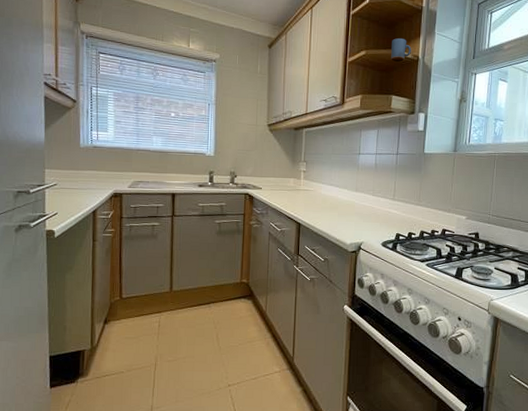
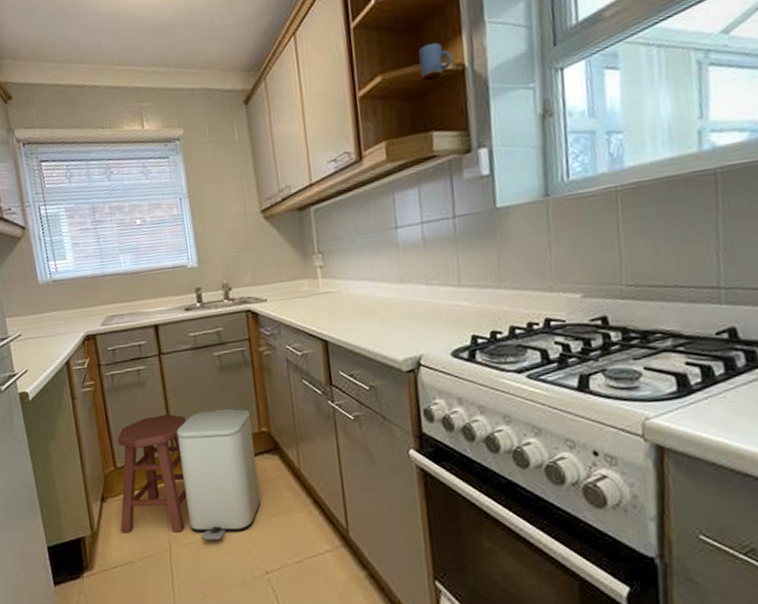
stool: none [117,261,185,352] -> present [117,413,187,533]
pedal bin: none [174,262,236,360] -> present [176,408,261,541]

